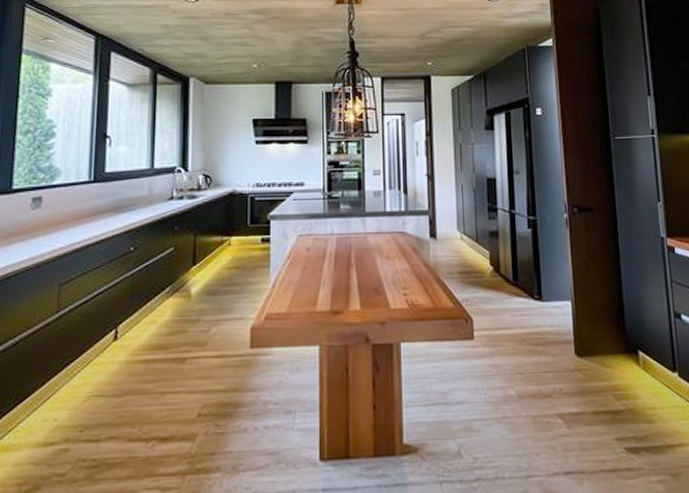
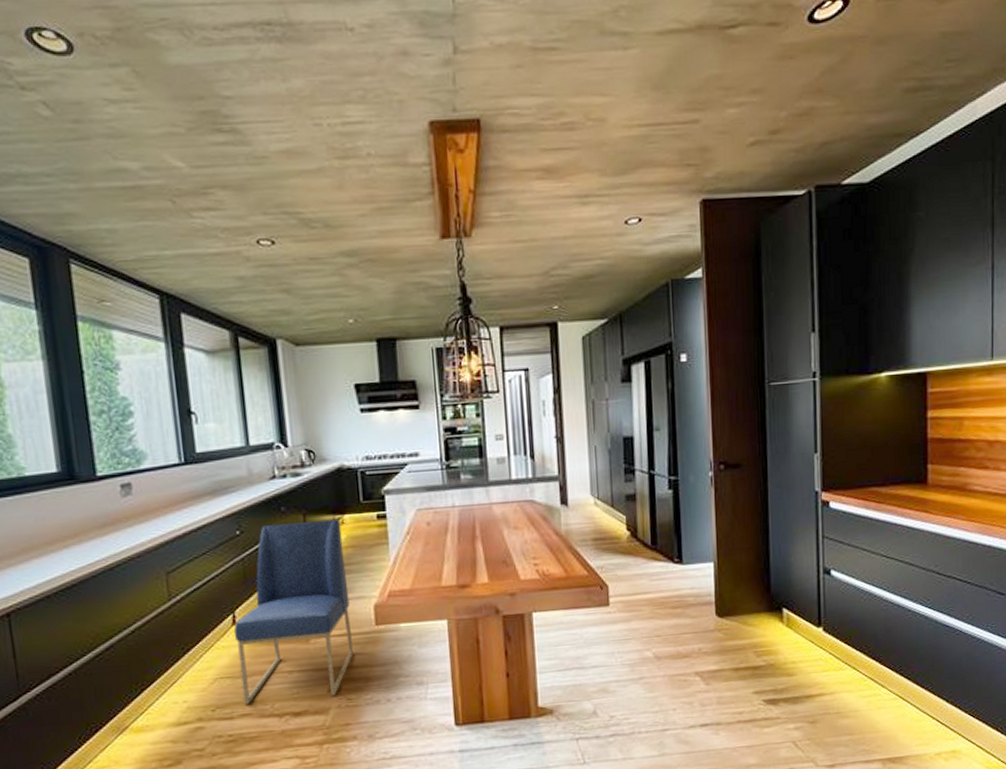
chair: none [113,241,228,427] -> present [234,520,354,705]

